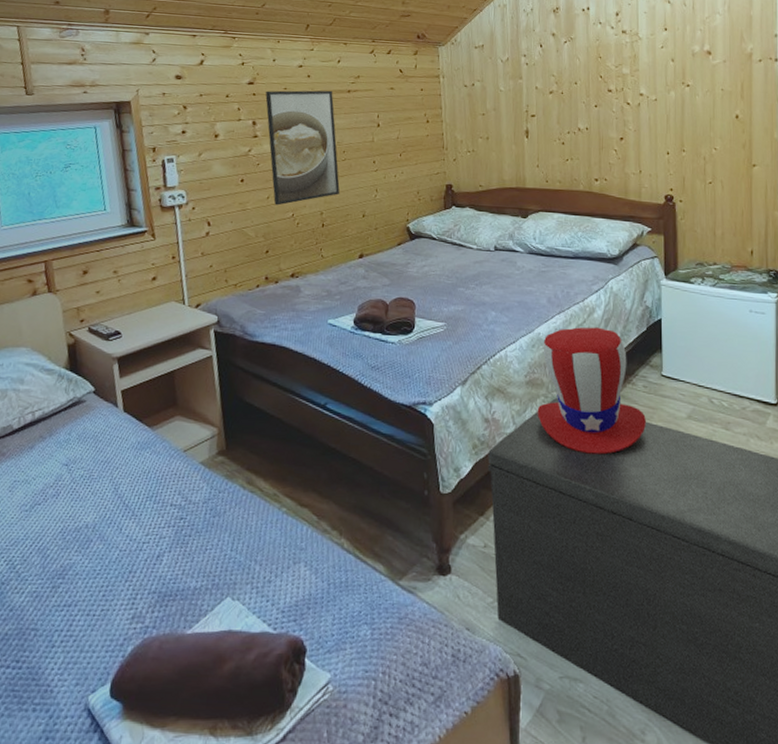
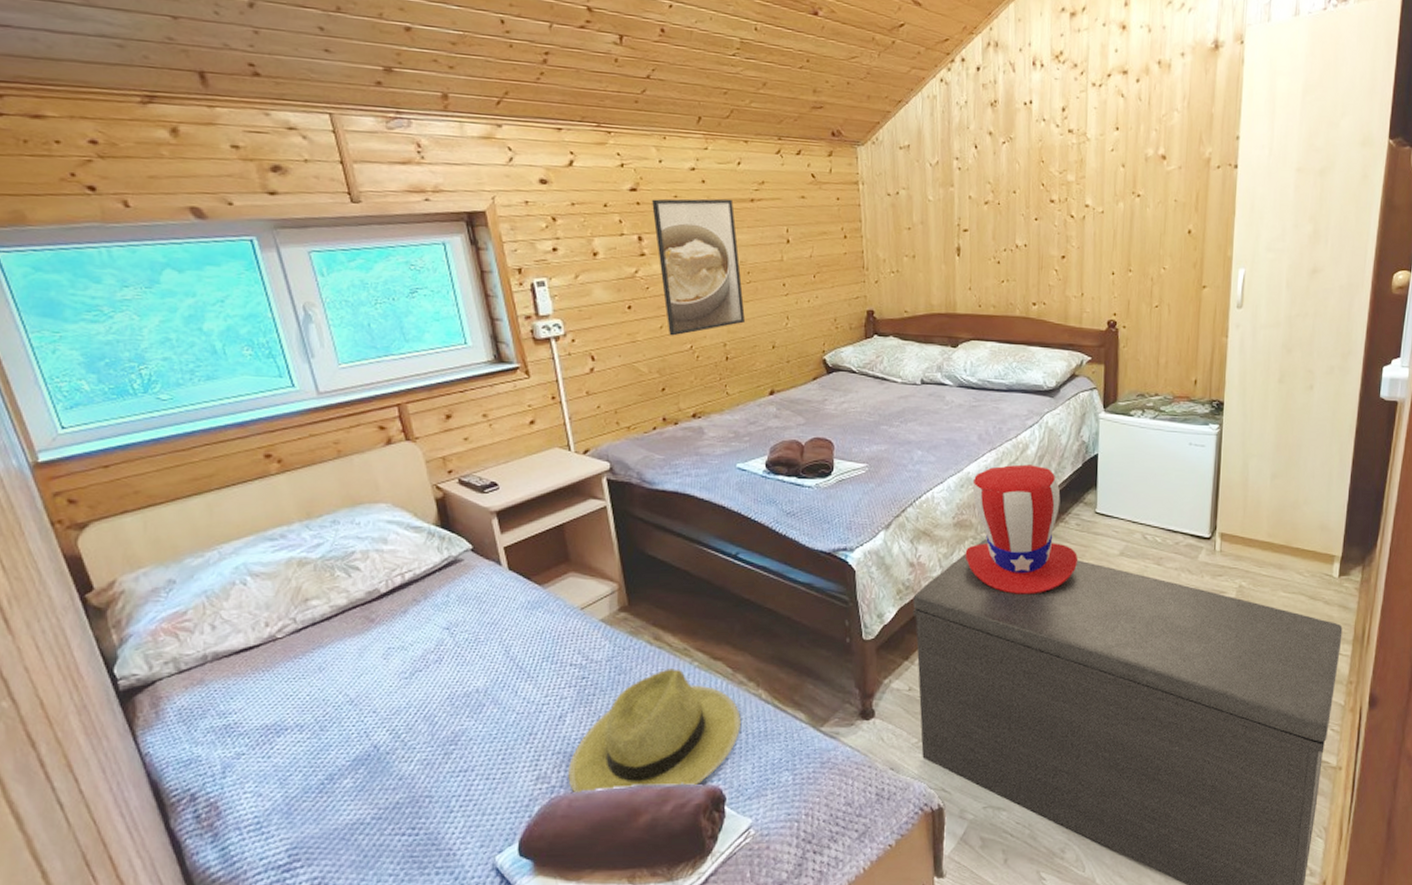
straw hat: none [161,513,324,637] -> present [568,669,741,795]

